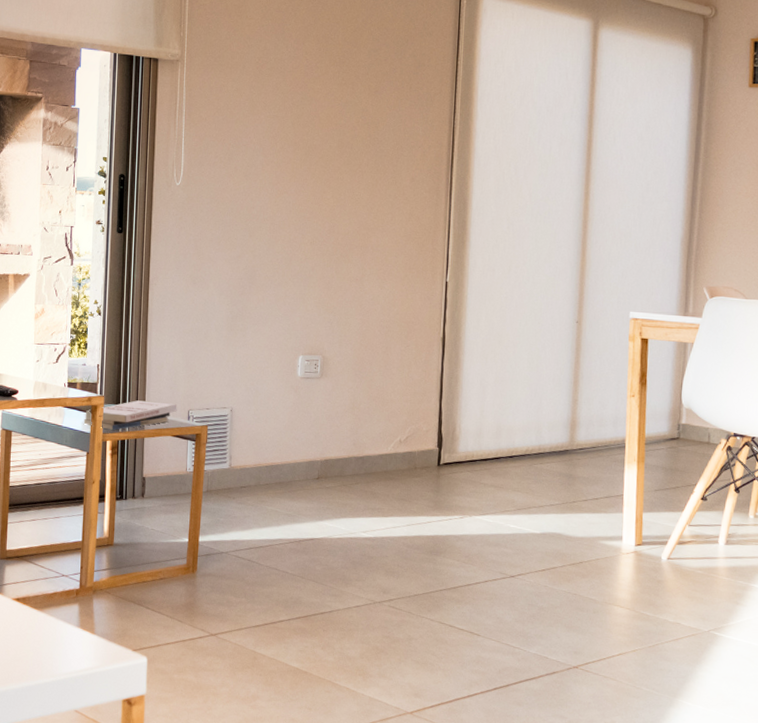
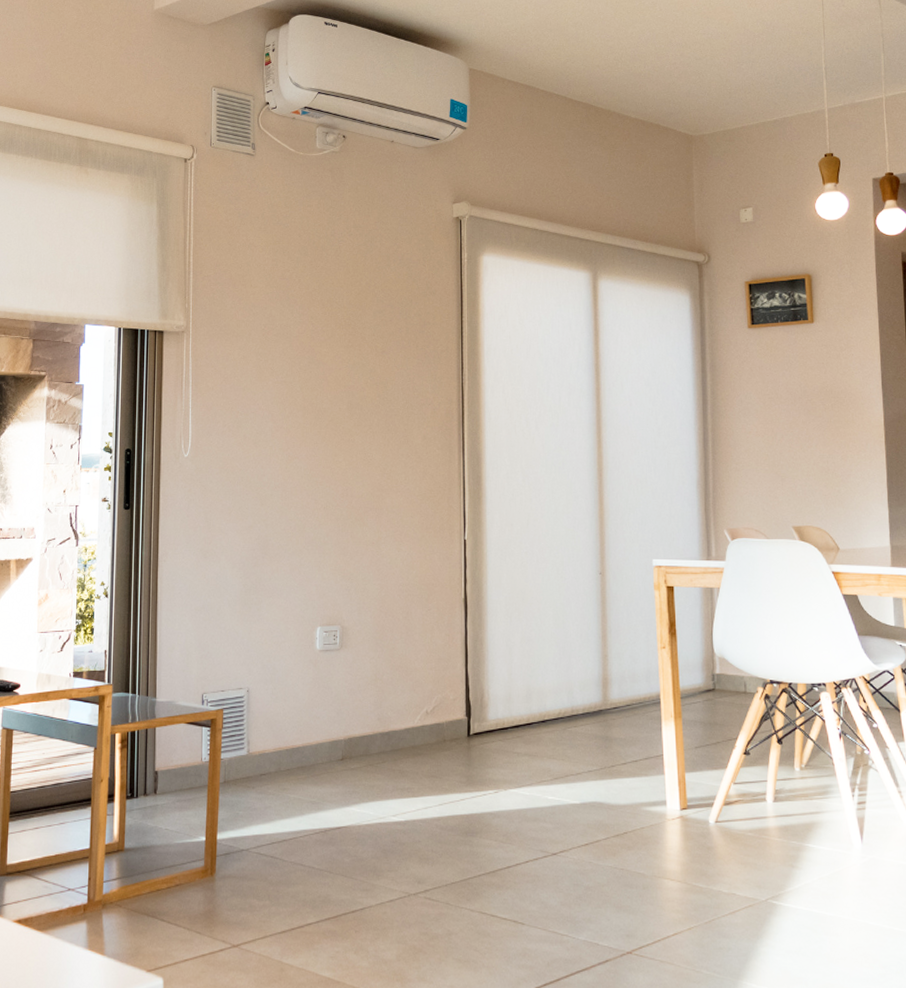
books: present [83,400,177,430] -> none [90,687,190,721]

